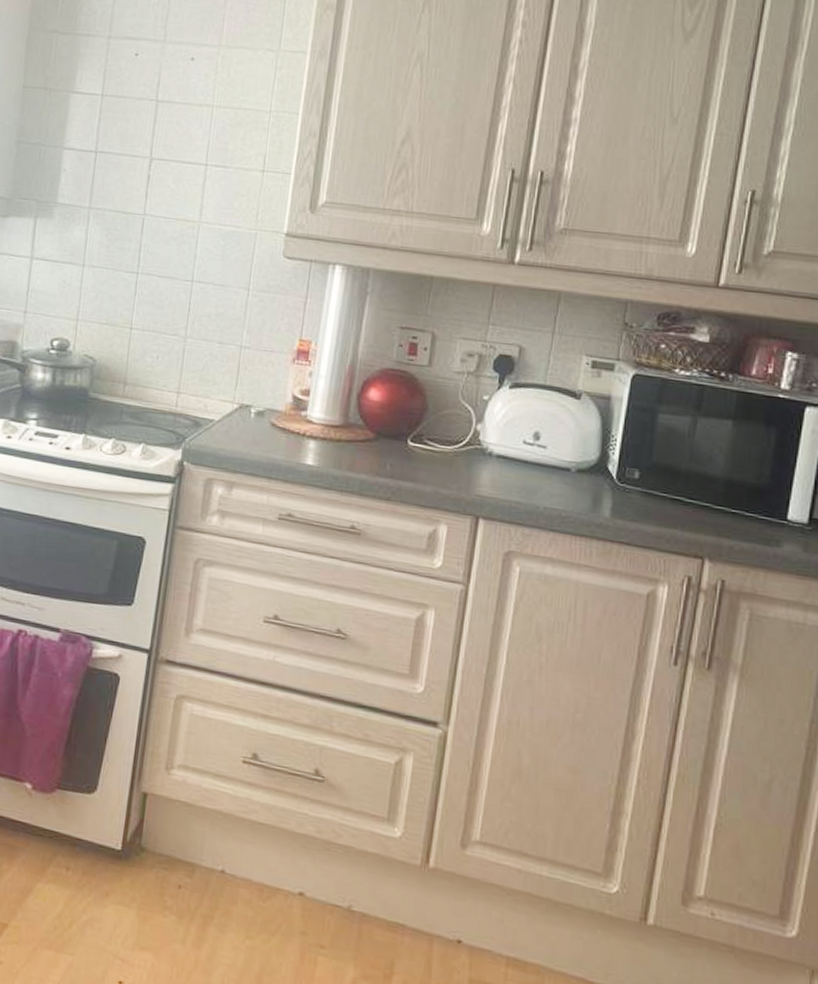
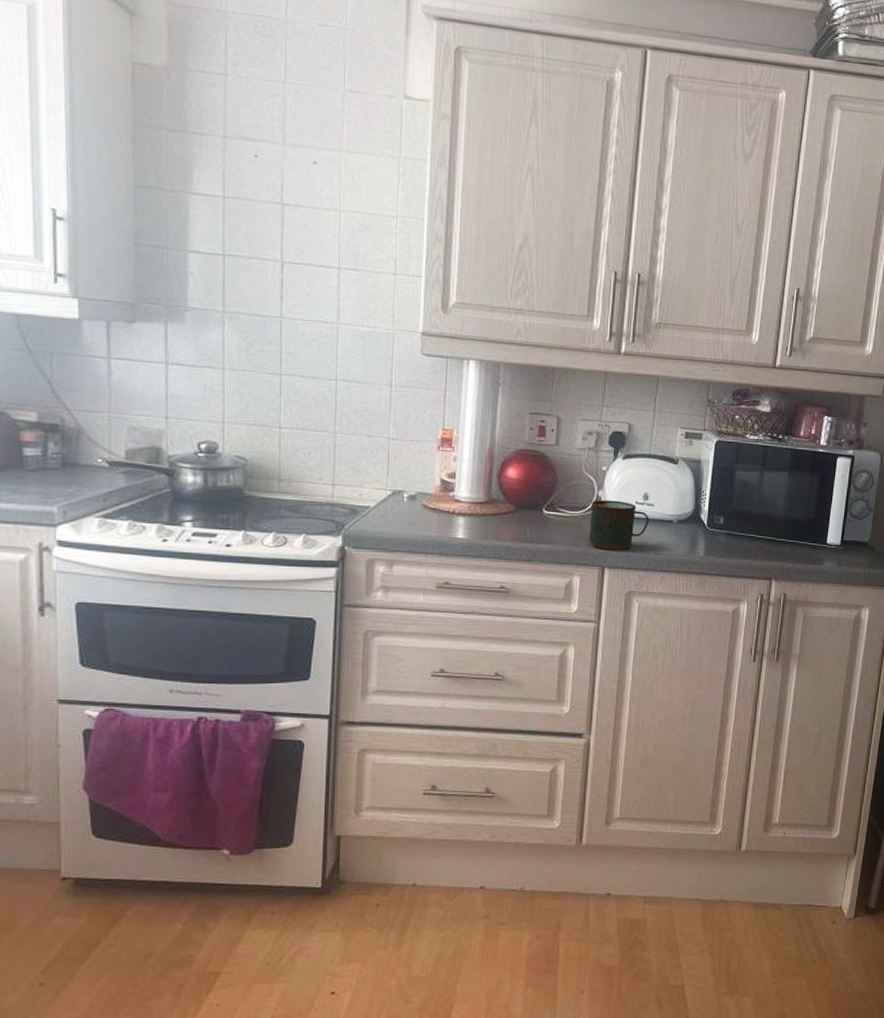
mug: none [462,434,540,499] -> present [589,500,650,550]

